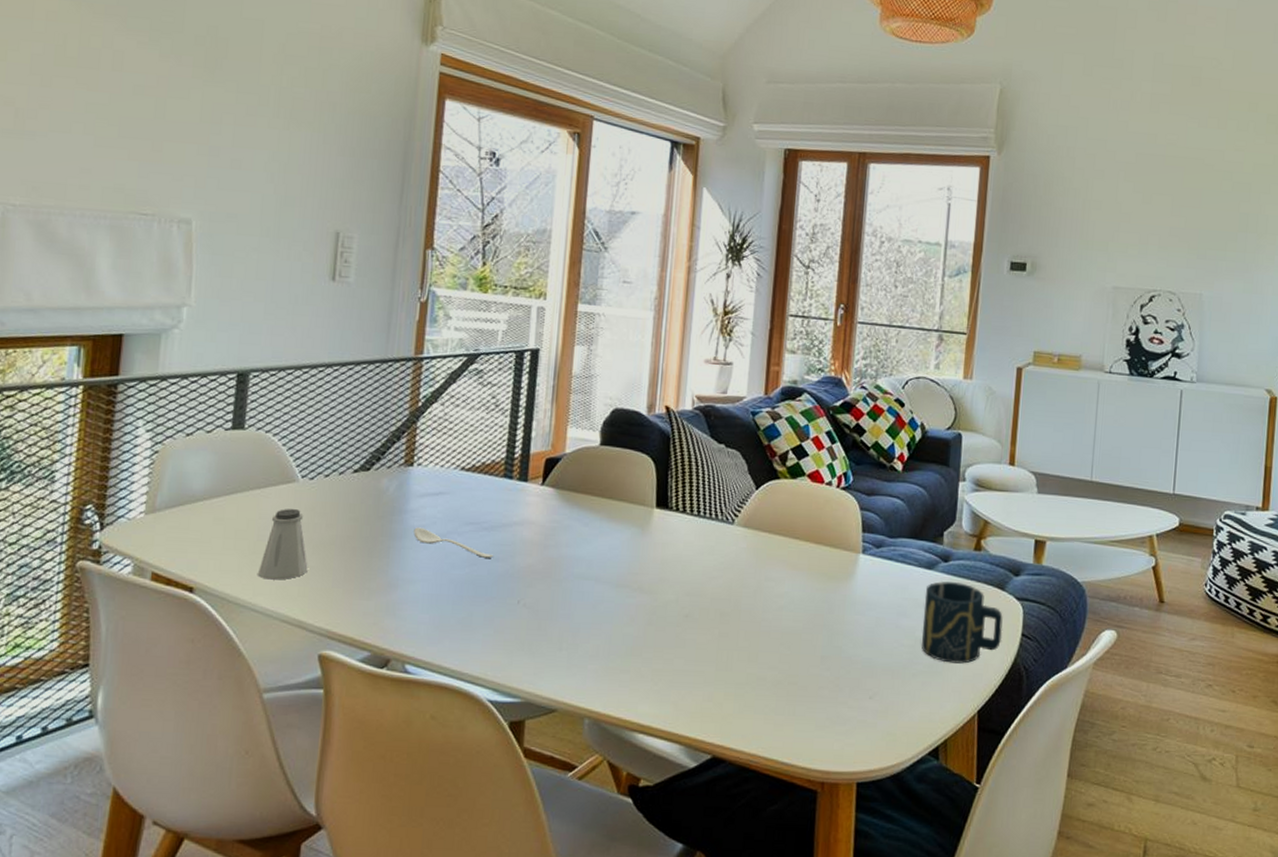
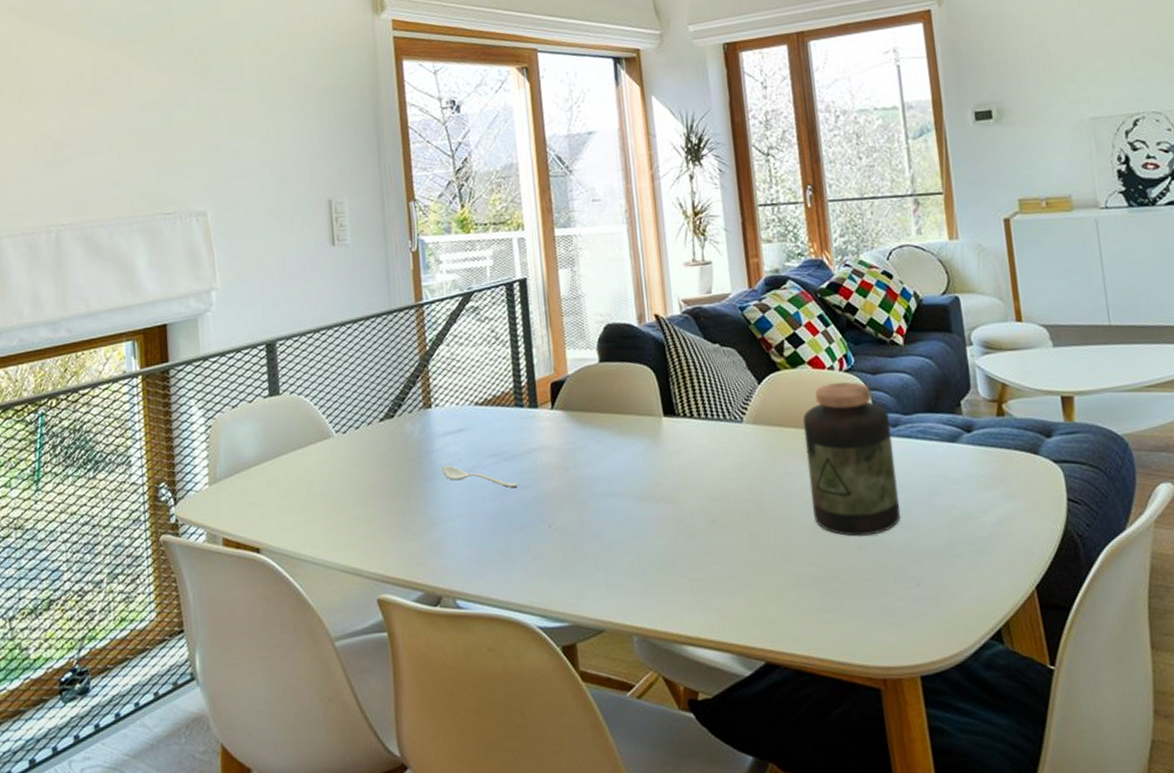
saltshaker: present [257,509,308,580] -> none [311,463,355,533]
jar: none [785,498,875,647] -> present [802,382,901,537]
cup: present [922,581,1003,664] -> none [953,452,1047,539]

